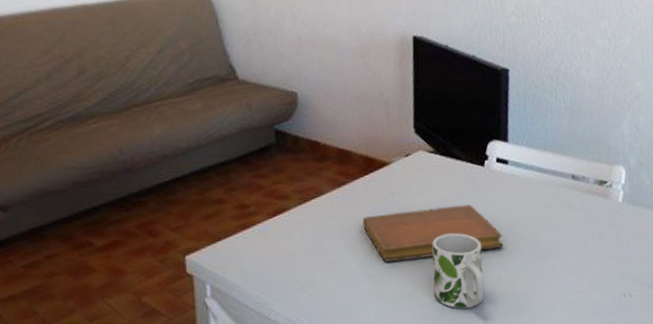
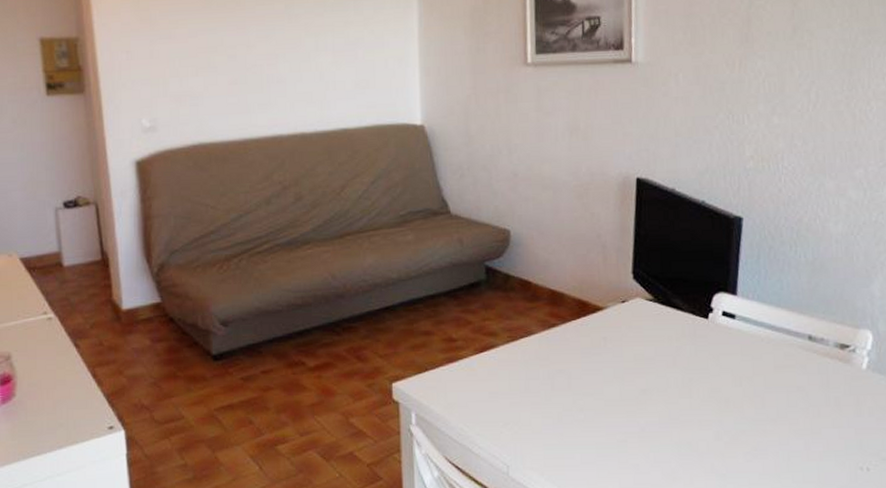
notebook: present [362,204,503,262] -> none [572,357,725,408]
mug: present [432,233,485,309] -> none [645,386,701,463]

